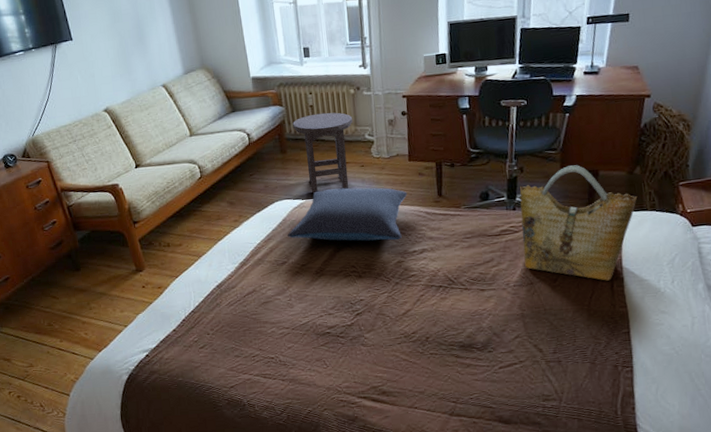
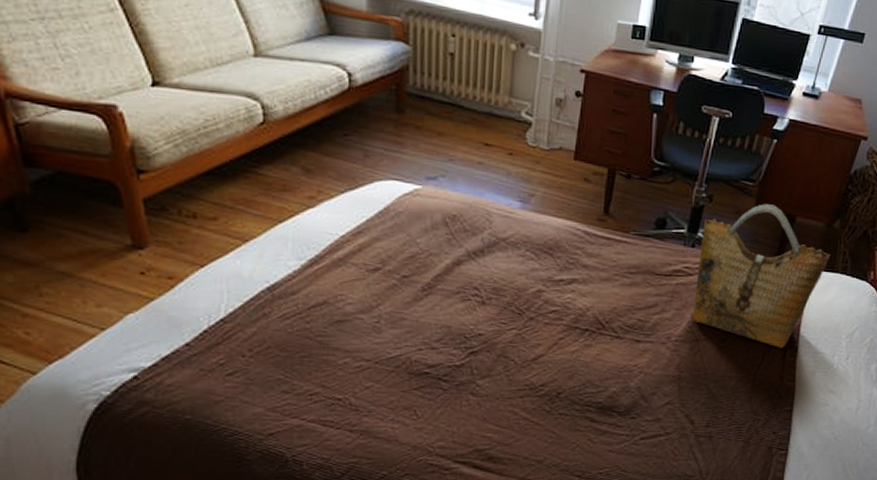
pillow: present [287,187,407,241] -> none [387,177,565,262]
stool: present [293,112,352,193] -> none [420,66,507,183]

